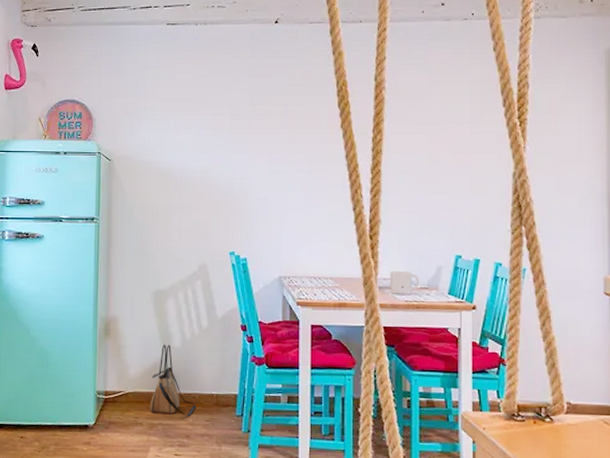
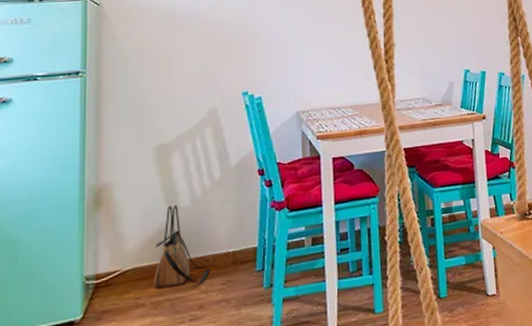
mug: present [390,271,420,294] -> none [406,90,435,115]

